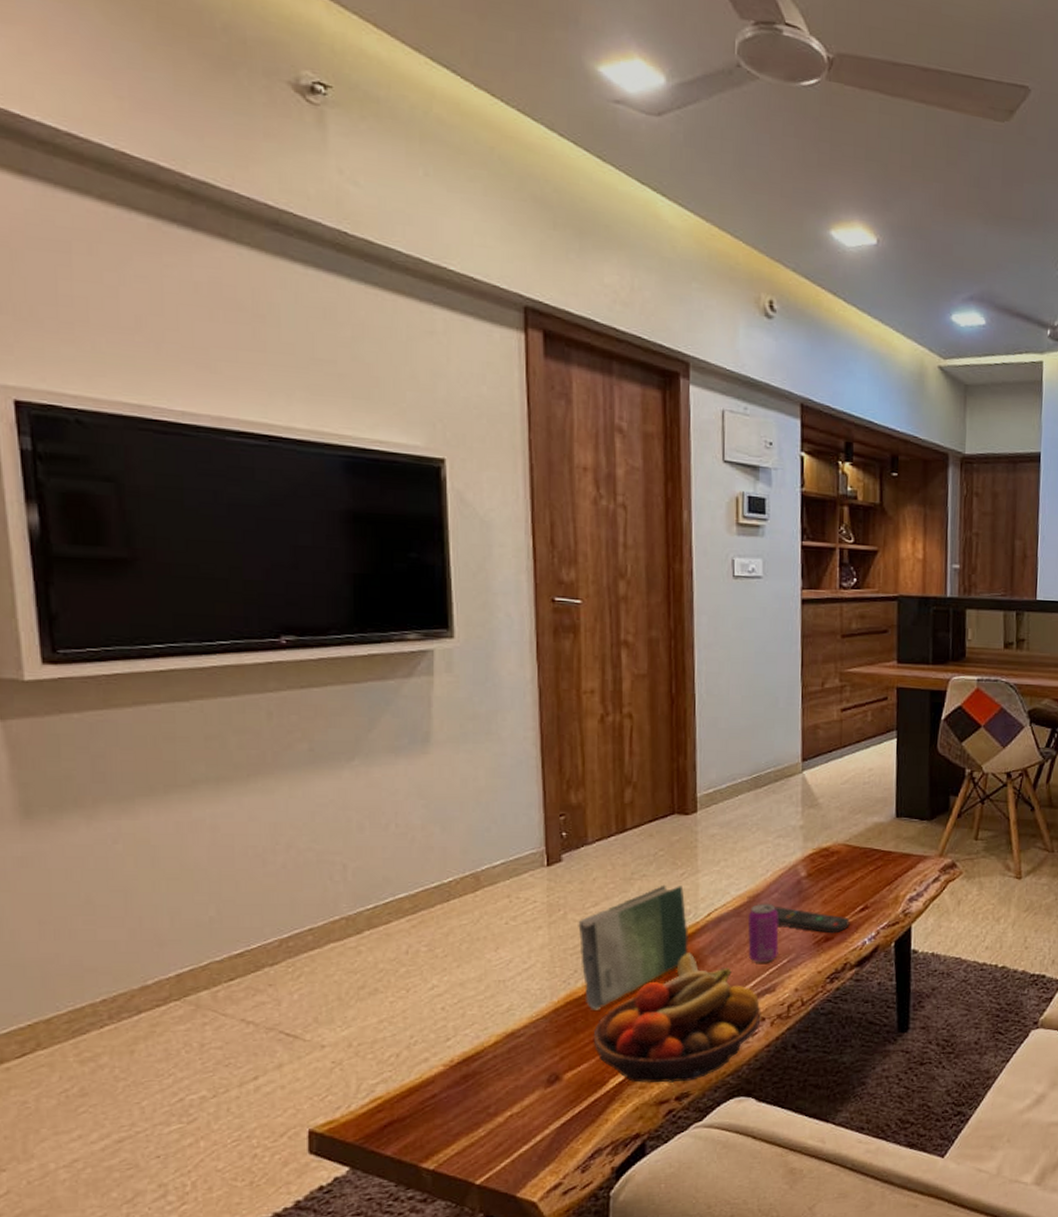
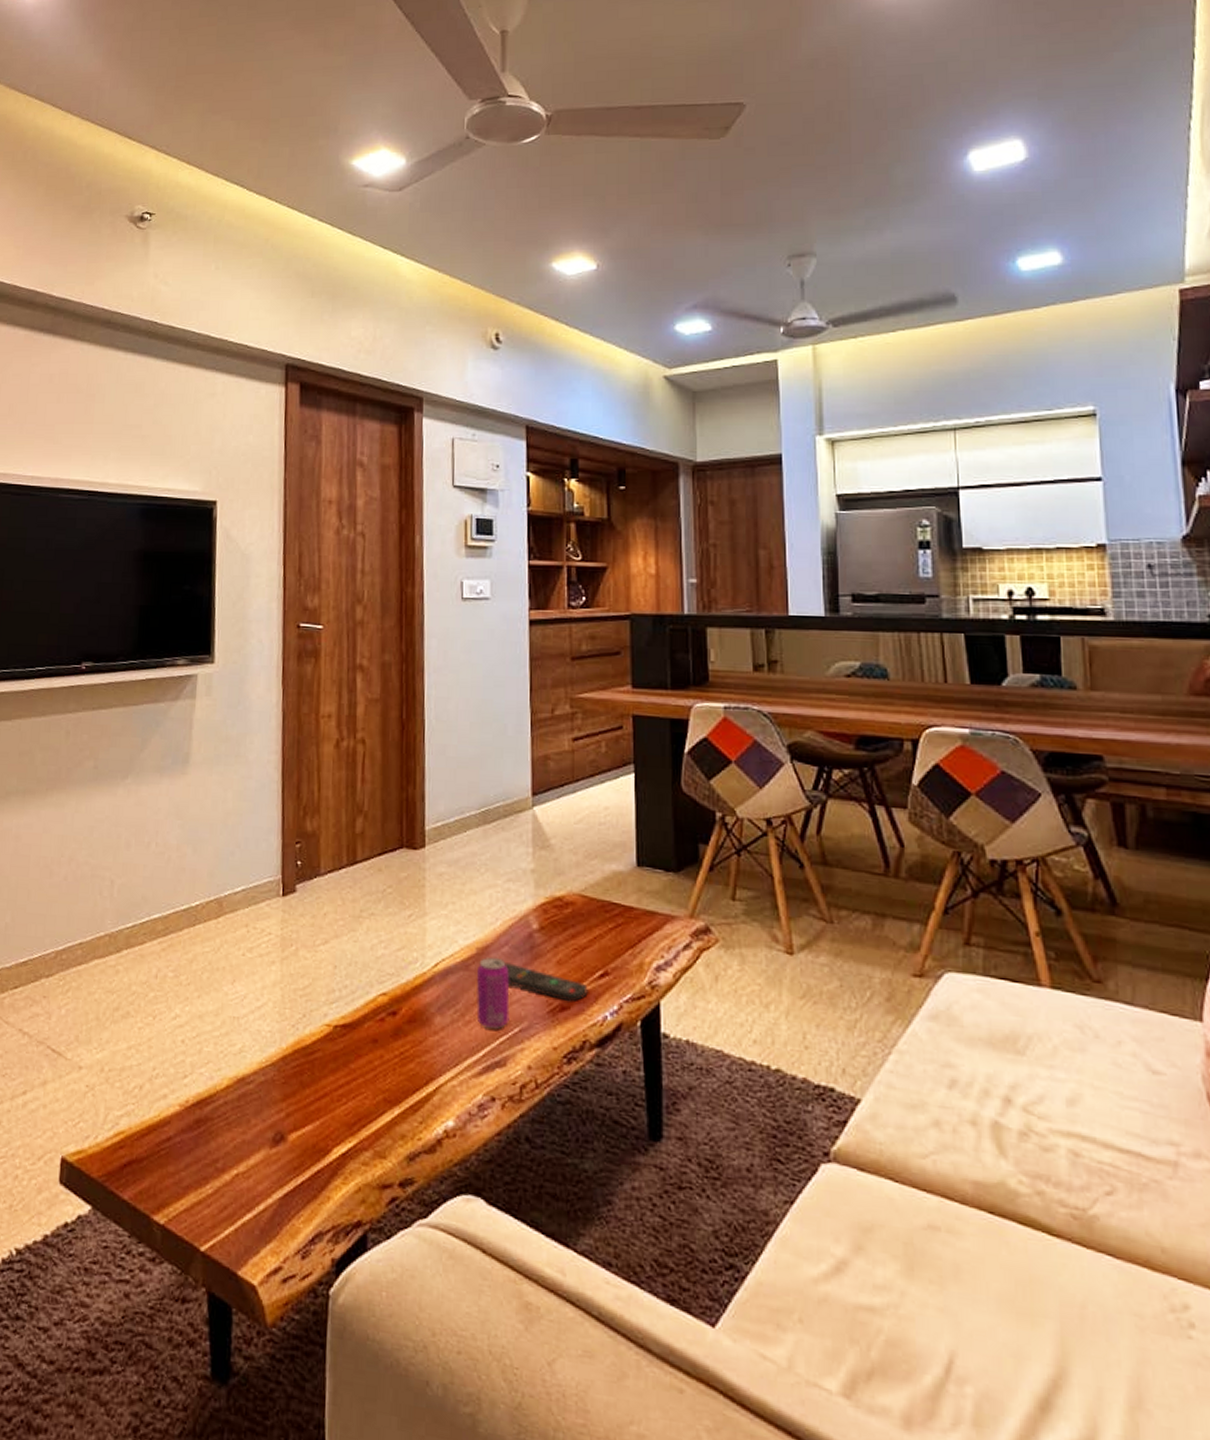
book: present [578,884,688,1010] -> none [308,926,415,1064]
fruit bowl: present [593,952,761,1083] -> none [318,1007,491,1165]

